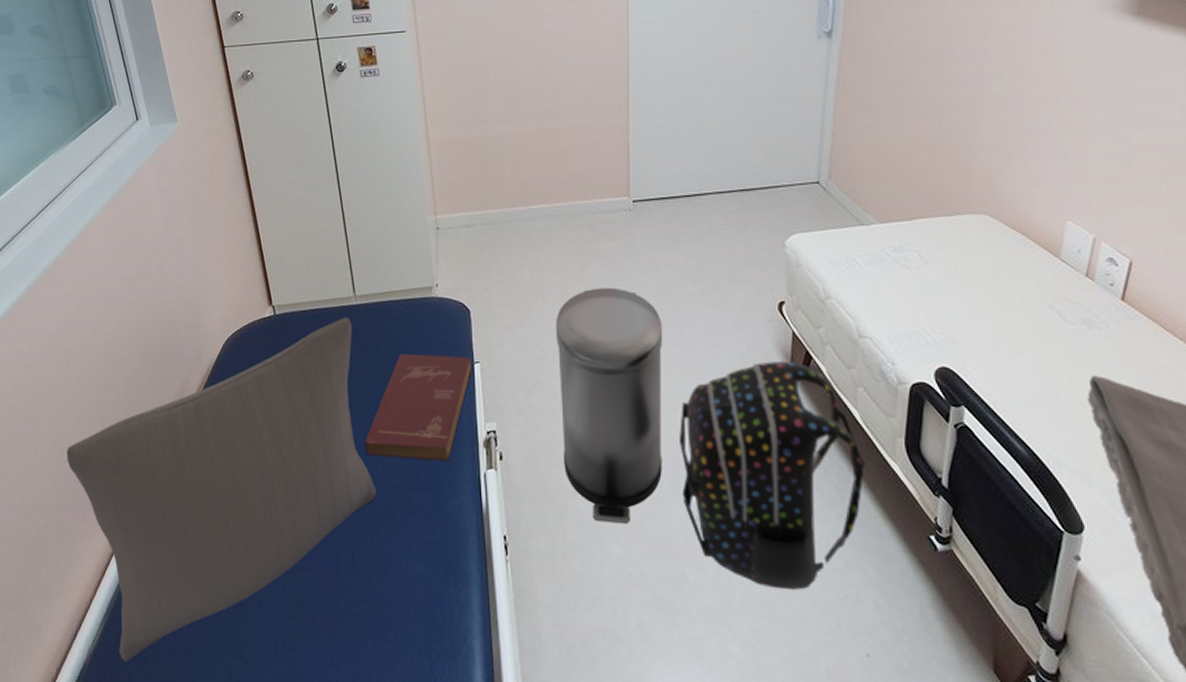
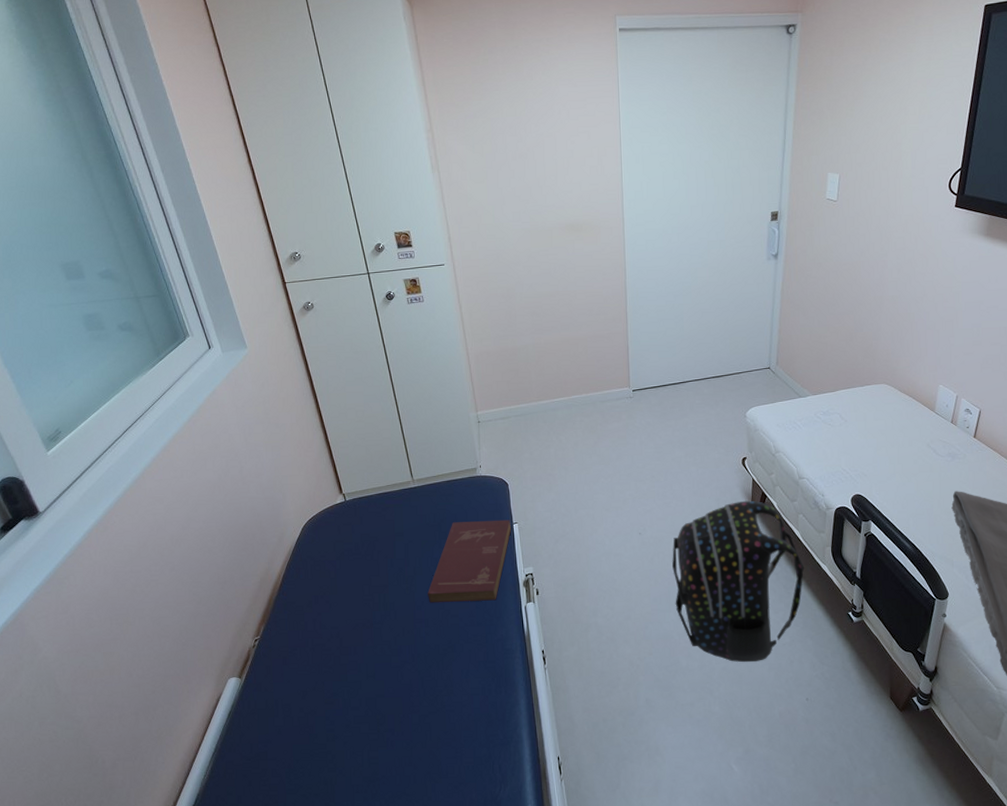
pillow: present [66,317,376,662] -> none [167,497,439,788]
pedal bin: present [555,287,663,525] -> none [576,457,660,632]

